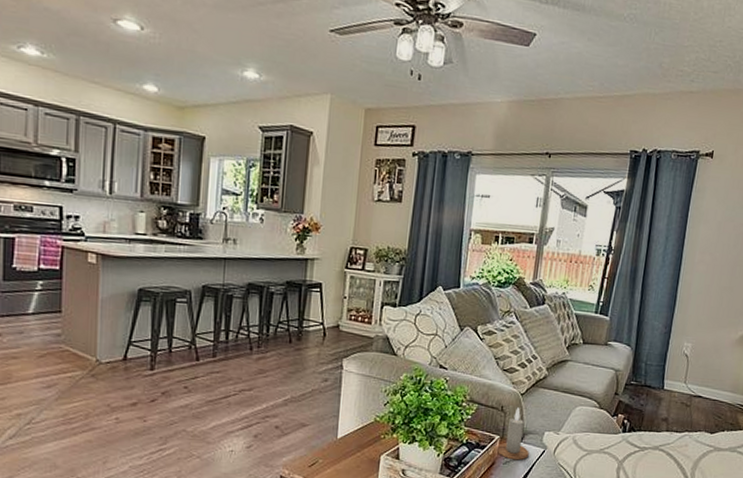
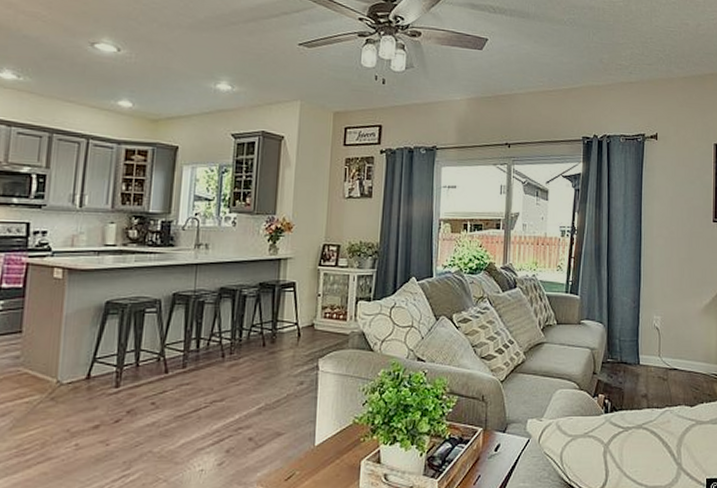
candle: present [496,407,529,461] -> none [480,396,514,453]

